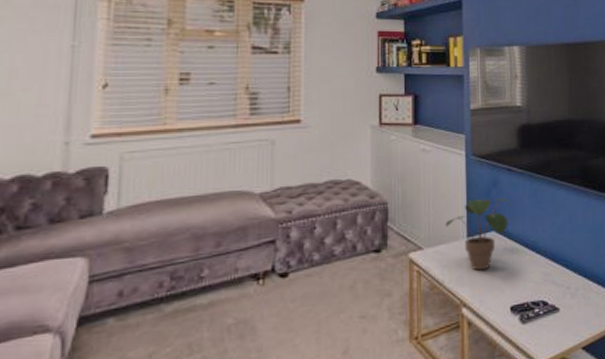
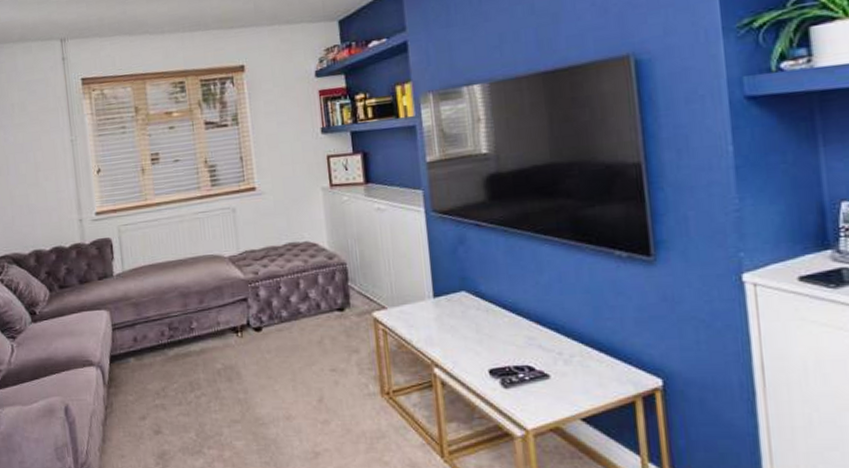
potted plant: present [445,198,510,271] -> none [408,256,482,332]

